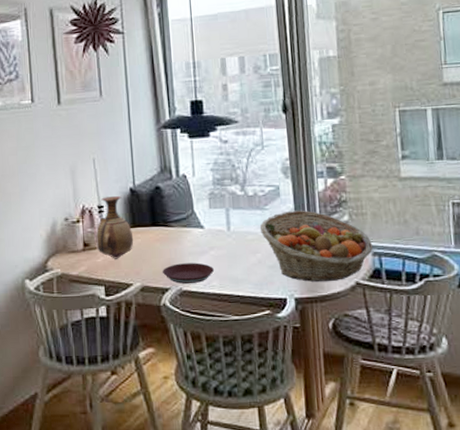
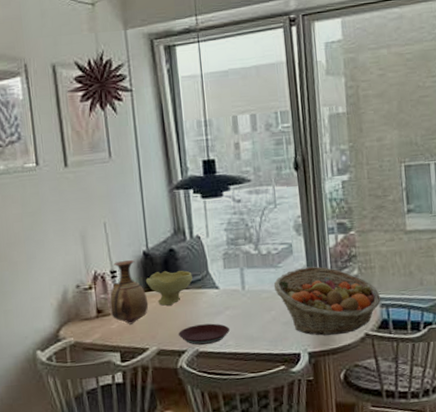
bowl: none [131,207,178,243] -> present [145,270,193,306]

